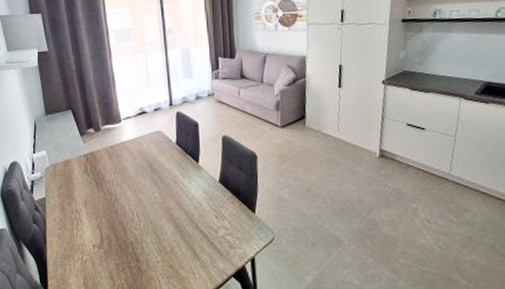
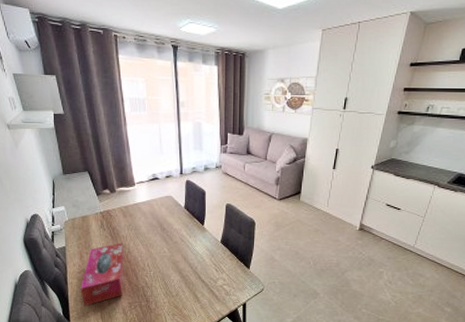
tissue box: none [61,189,111,271] -> present [80,242,125,307]

